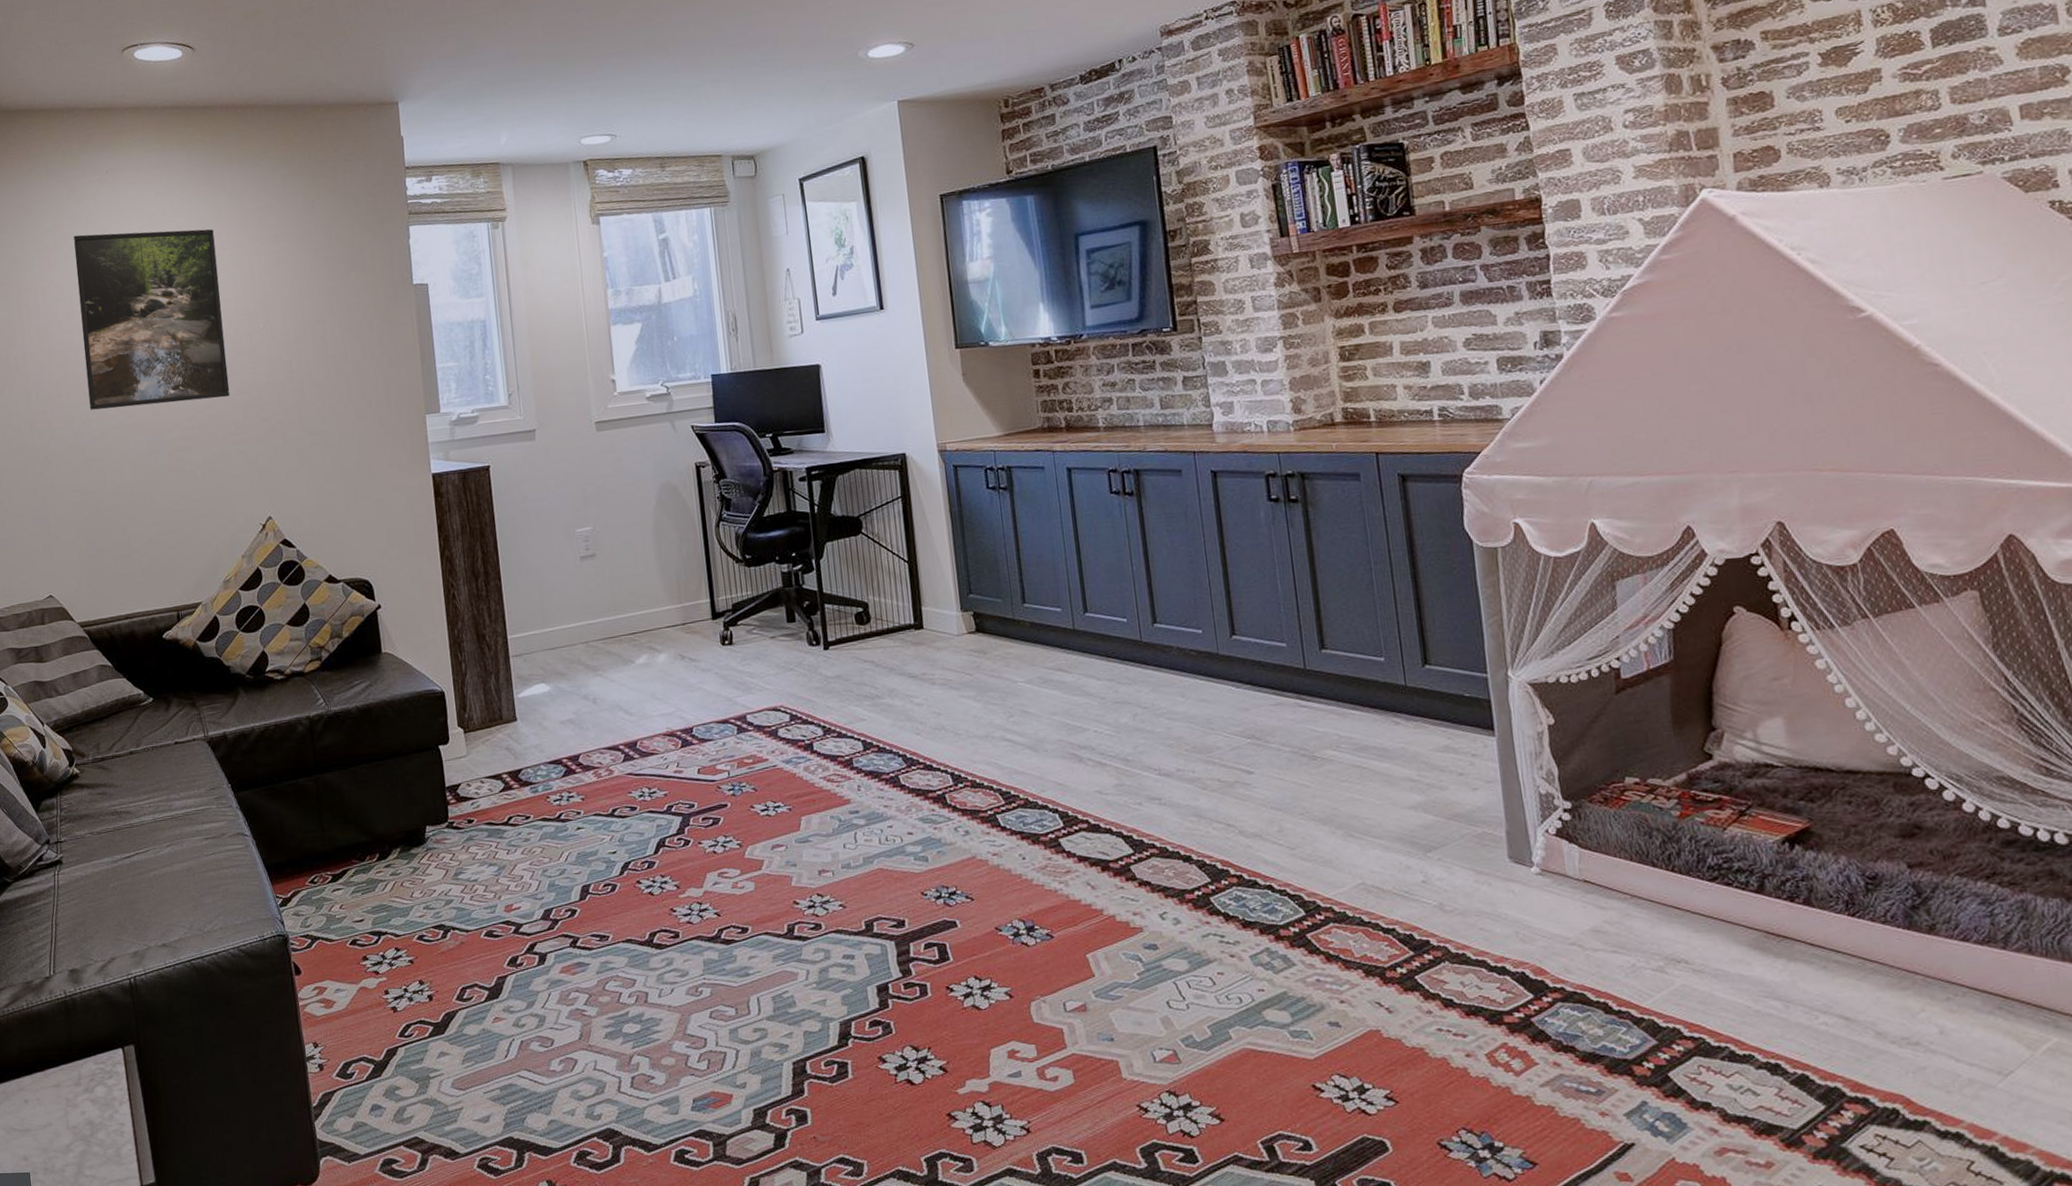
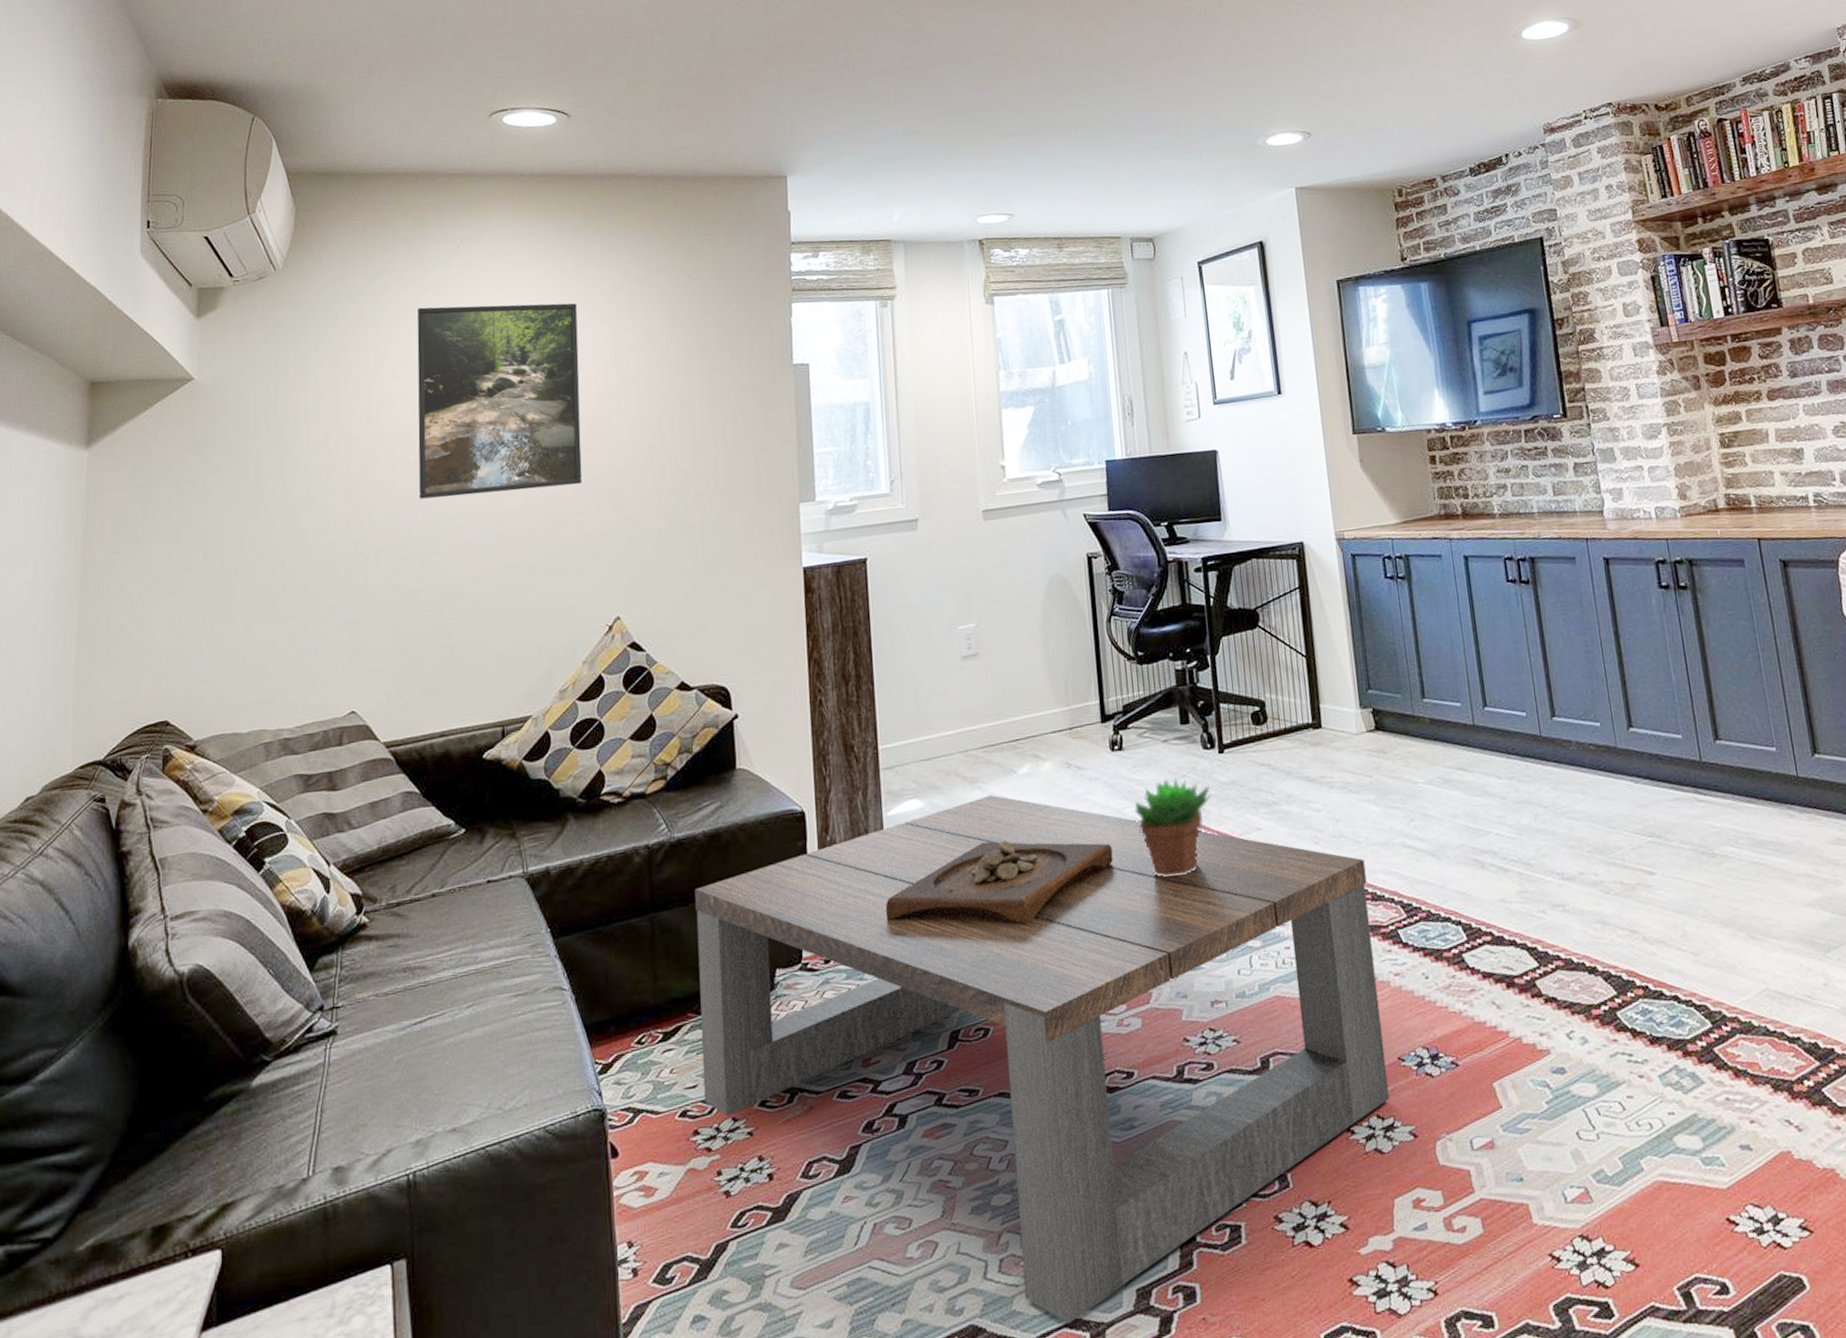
coffee table: none [352,682,987,1134] -> present [695,795,1390,1324]
wooden tray: none [519,722,726,797] -> present [885,840,1113,925]
succulent plant: none [745,670,817,760] -> present [1134,777,1211,878]

